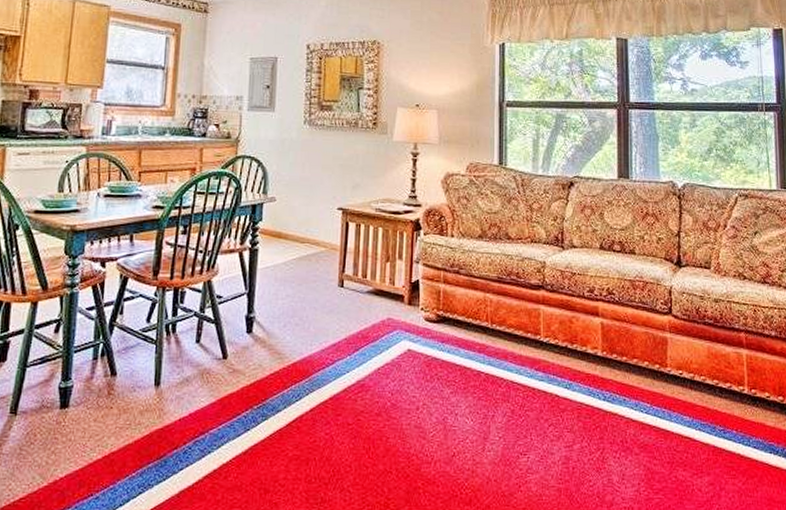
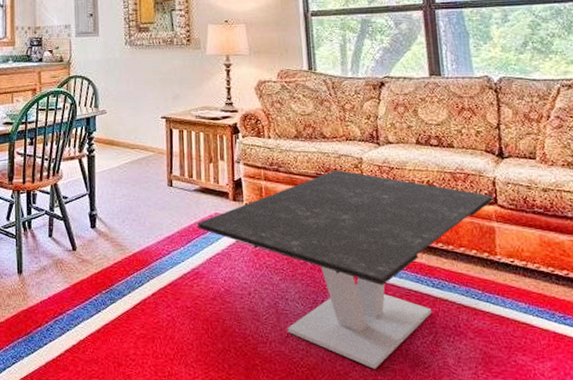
coffee table: none [367,274,668,489] -> present [197,170,493,369]

